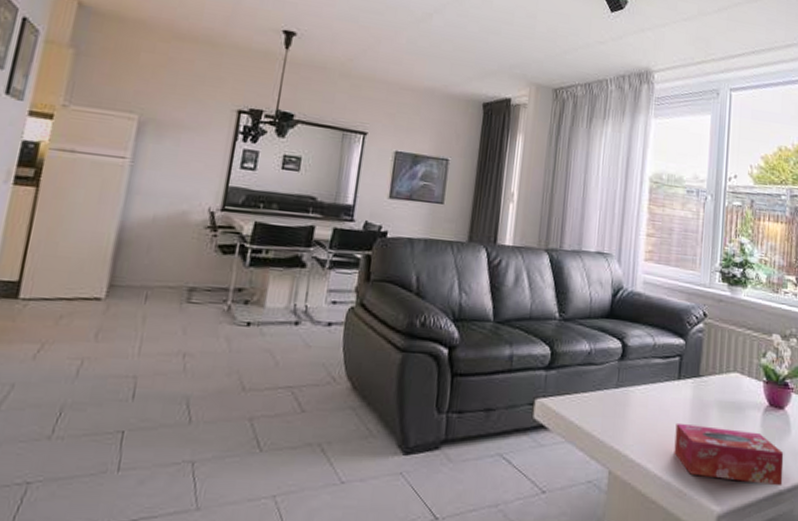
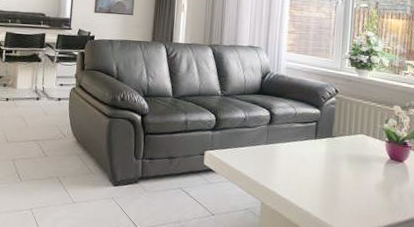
tissue box: present [674,422,784,487] -> none [312,170,403,219]

